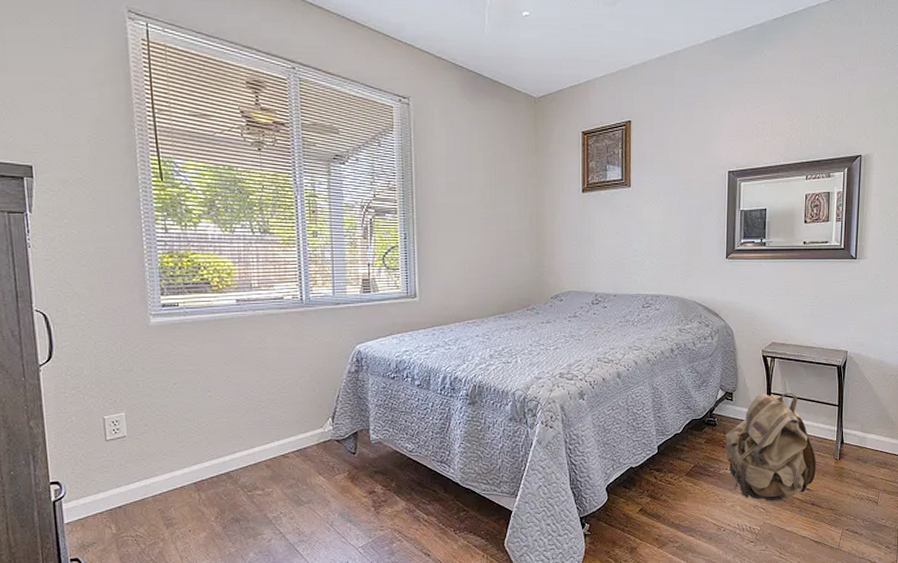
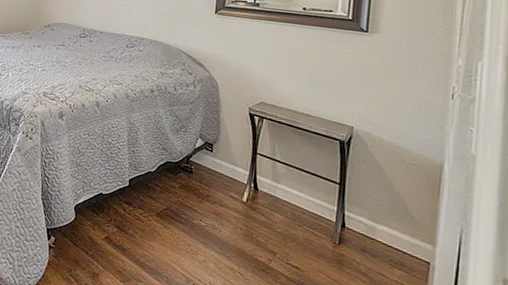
backpack: present [725,392,817,501] -> none [200,151,309,273]

